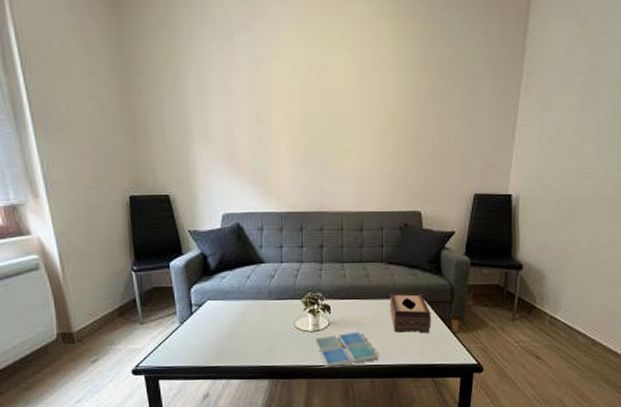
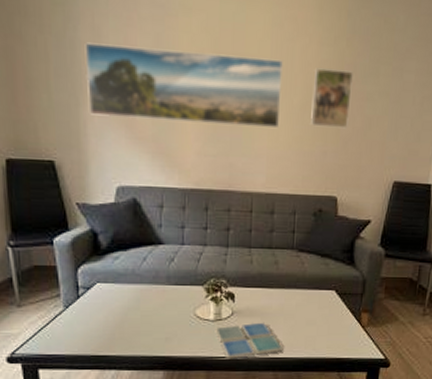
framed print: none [192,92,364,155] -> present [84,42,283,127]
tissue box: present [390,293,432,333] -> none [298,283,341,326]
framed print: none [392,96,430,149] -> present [311,68,354,129]

